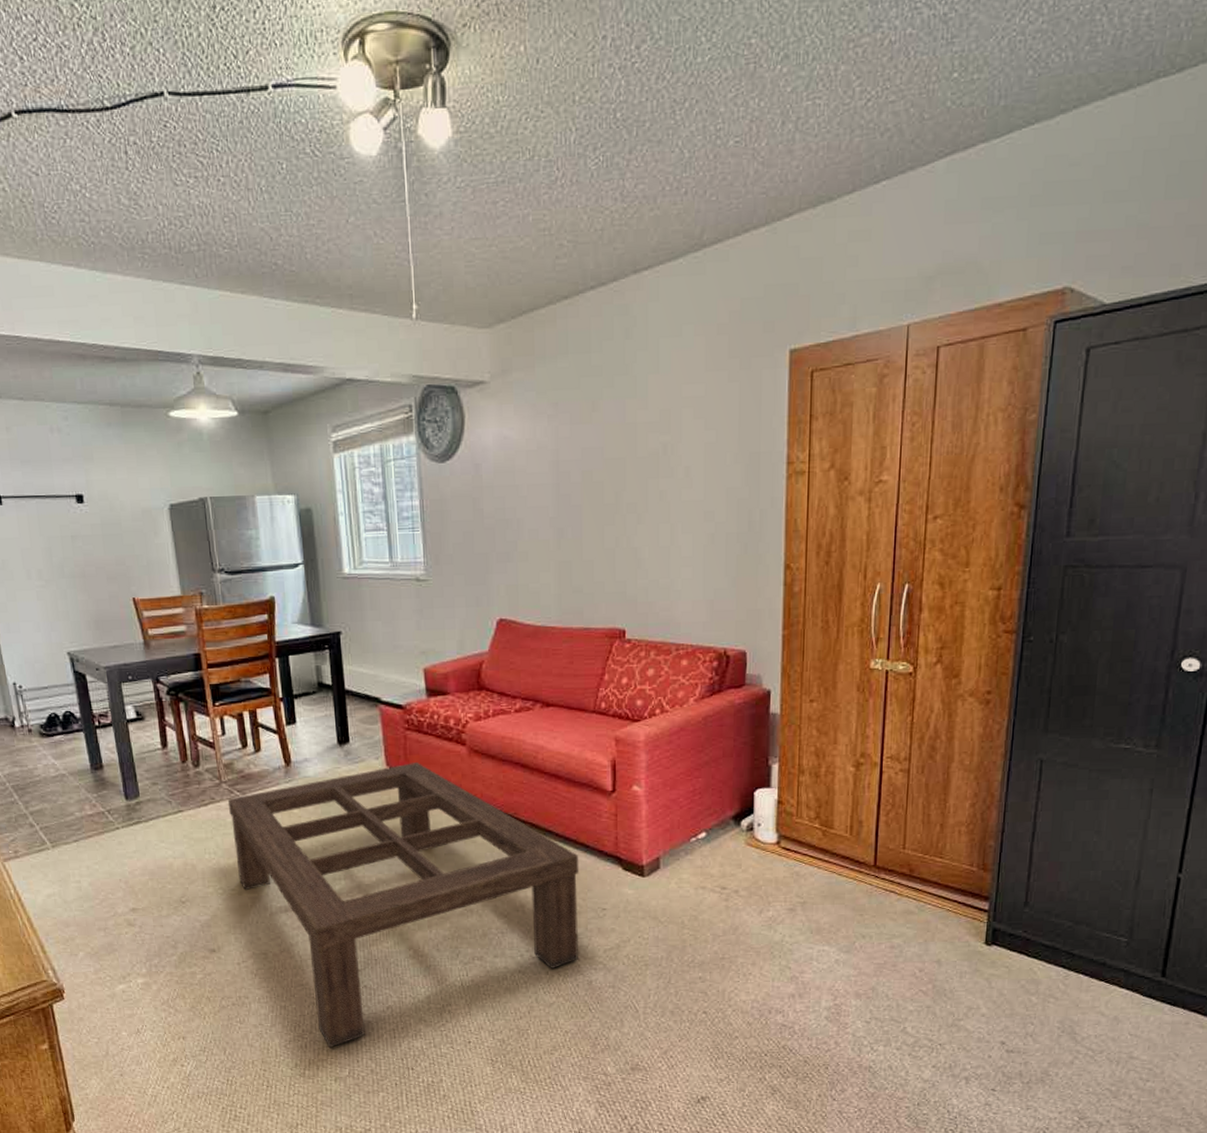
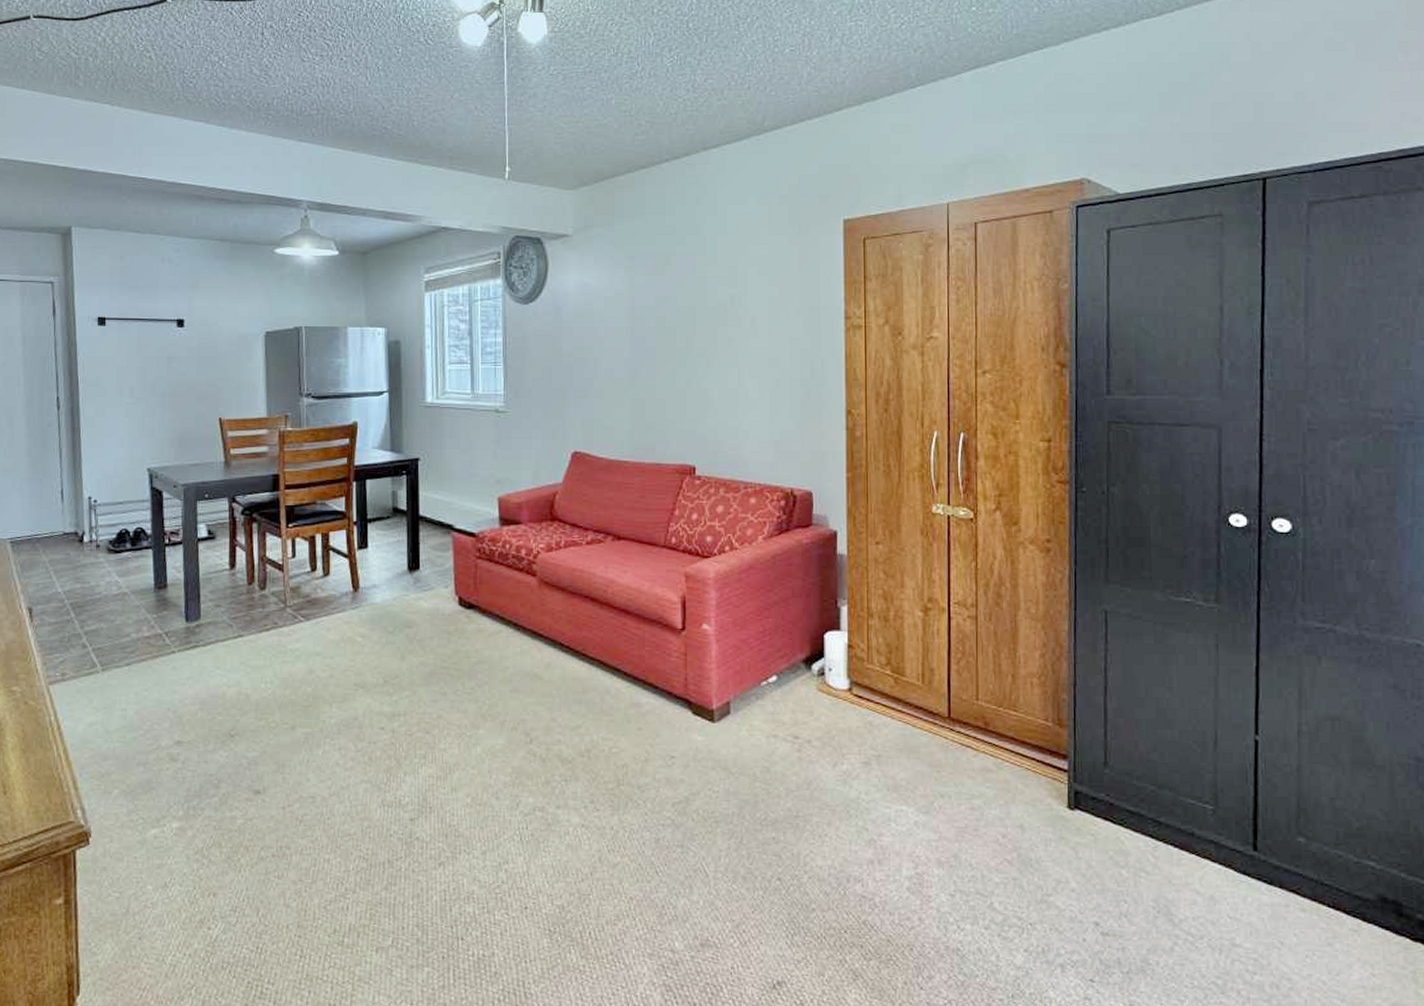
coffee table: present [227,761,579,1048] -> none [290,591,648,911]

